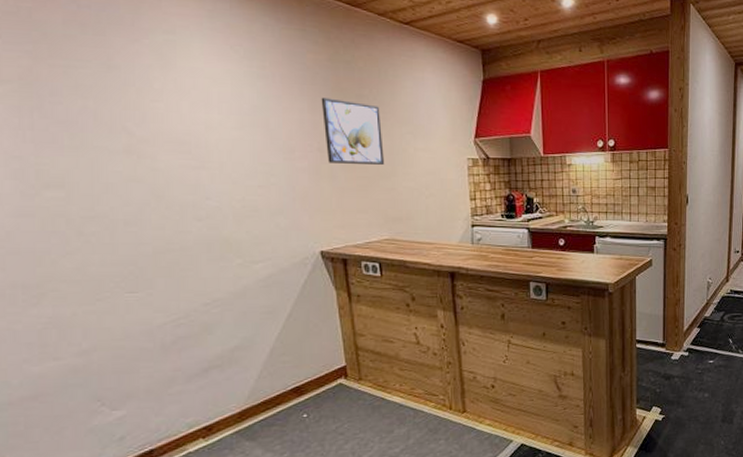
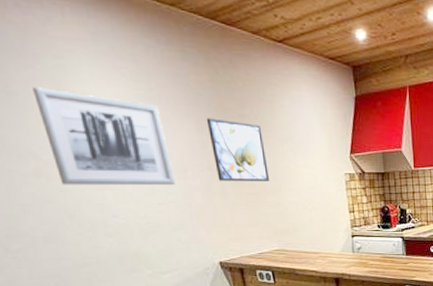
wall art: none [137,62,280,167] -> present [32,87,175,186]

